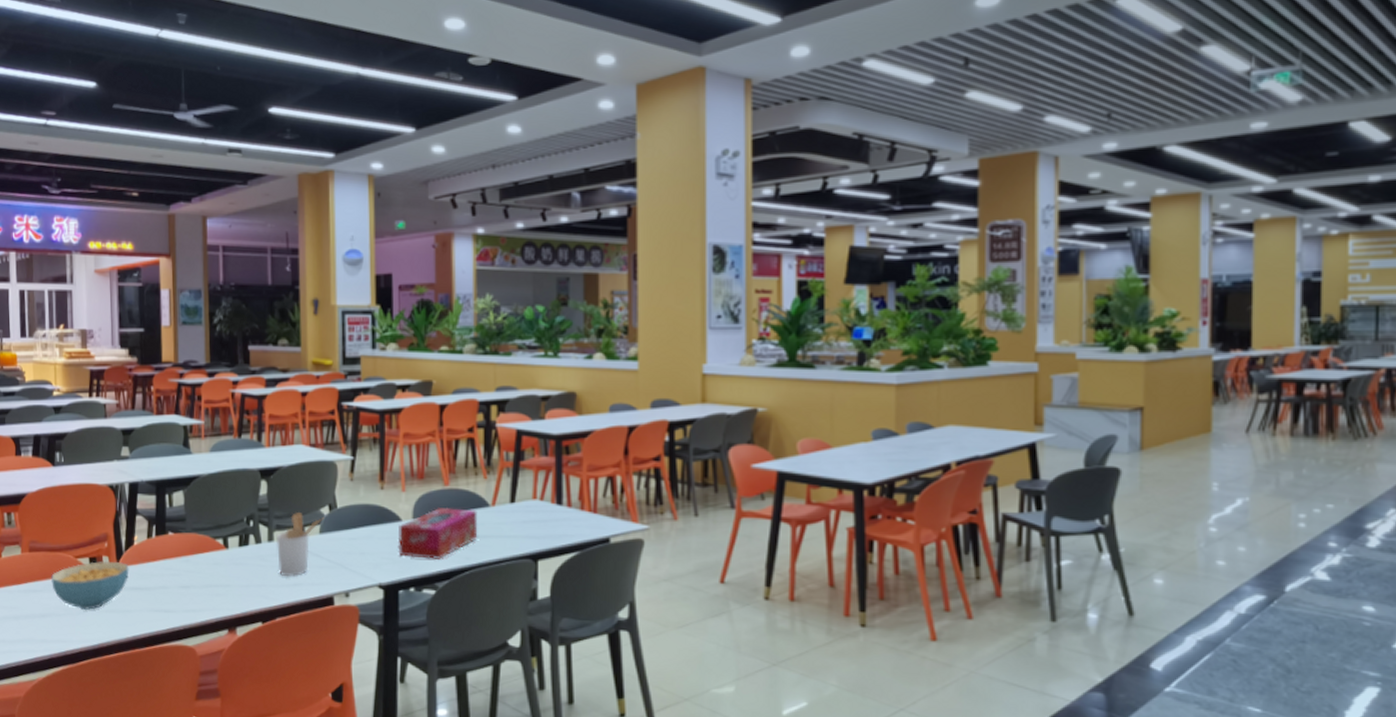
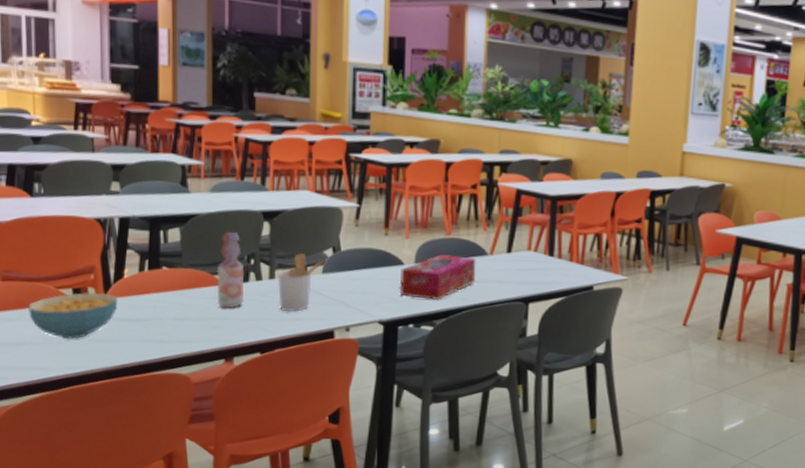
bottle: none [218,492,244,575] -> present [216,231,243,309]

